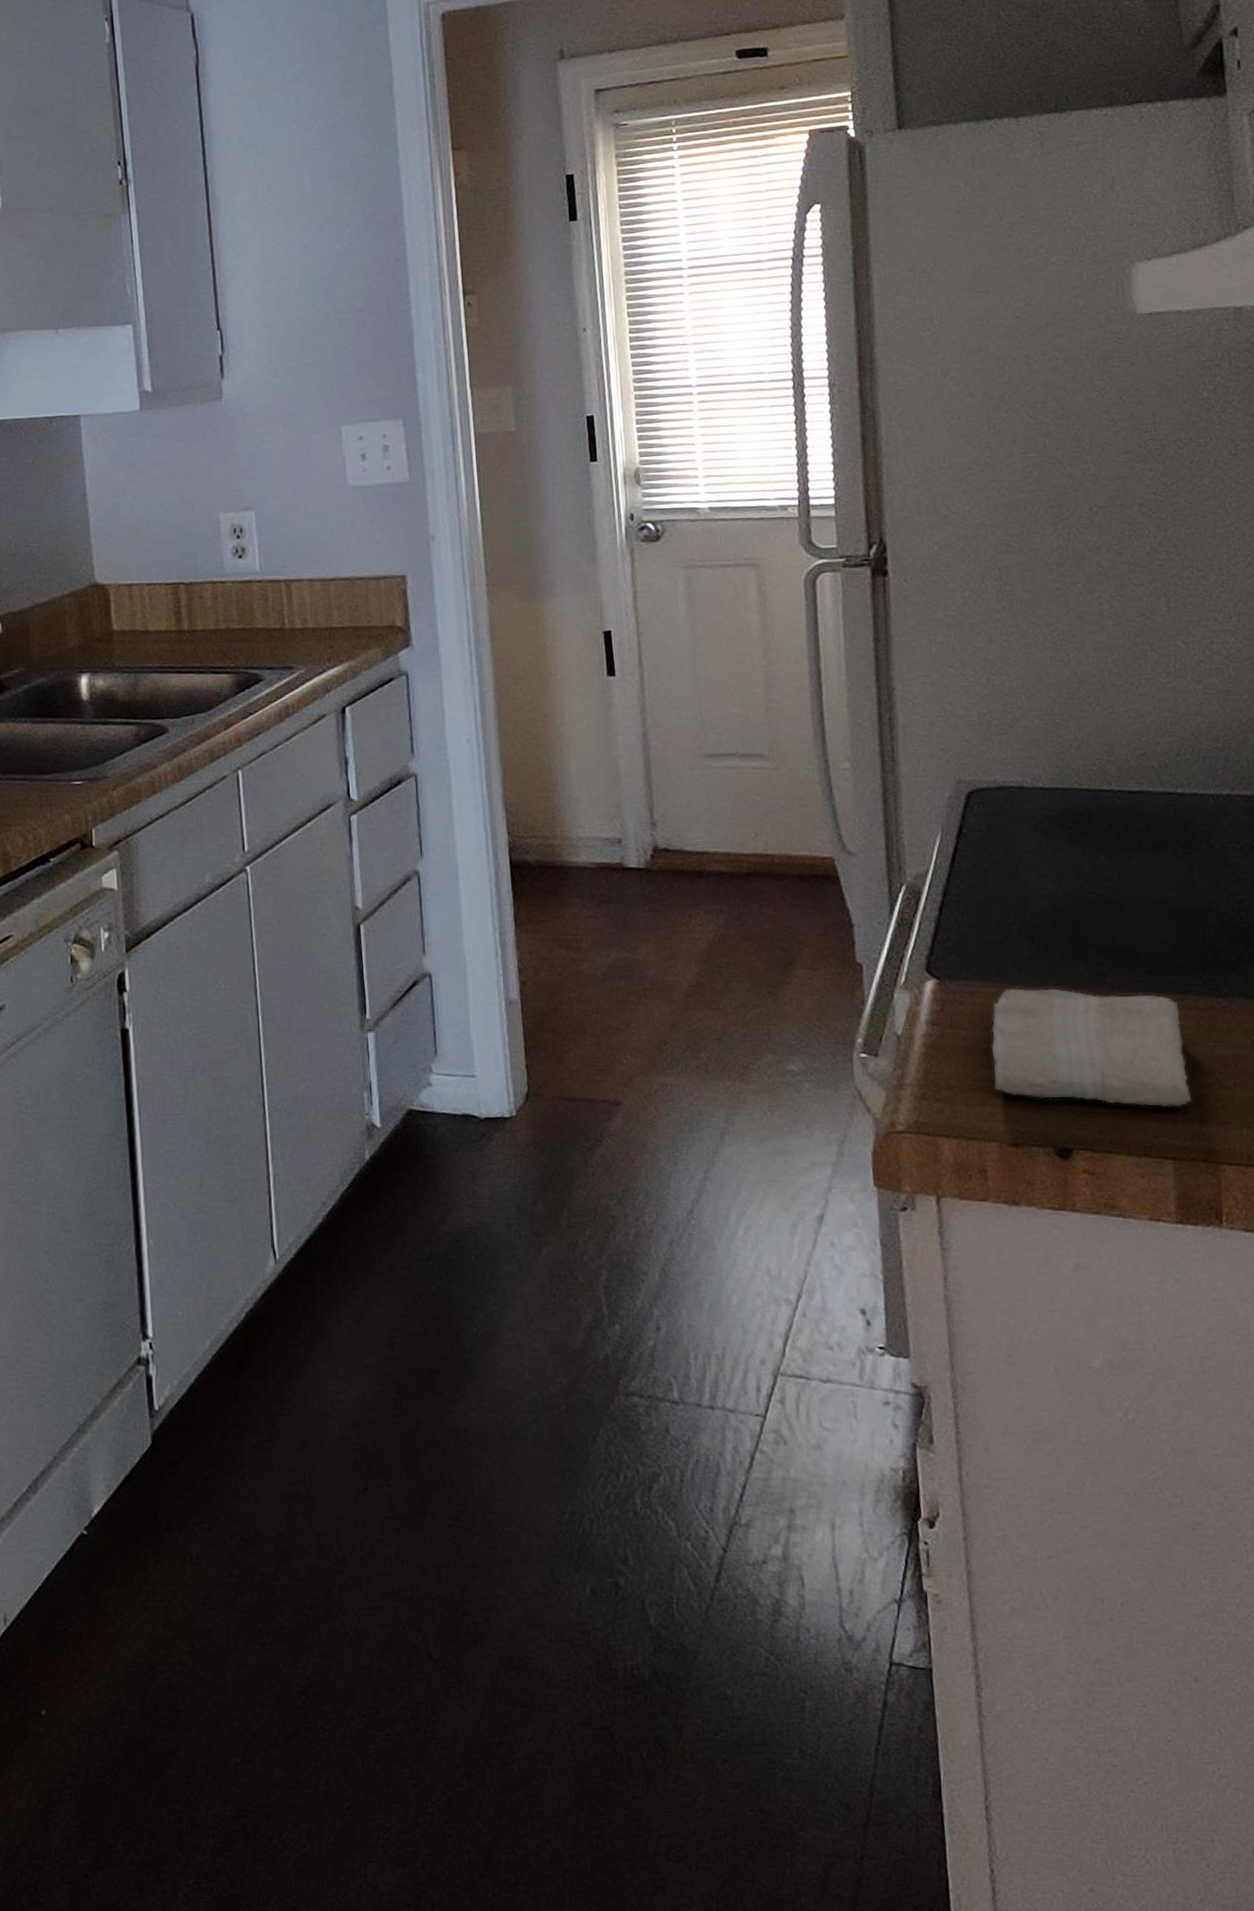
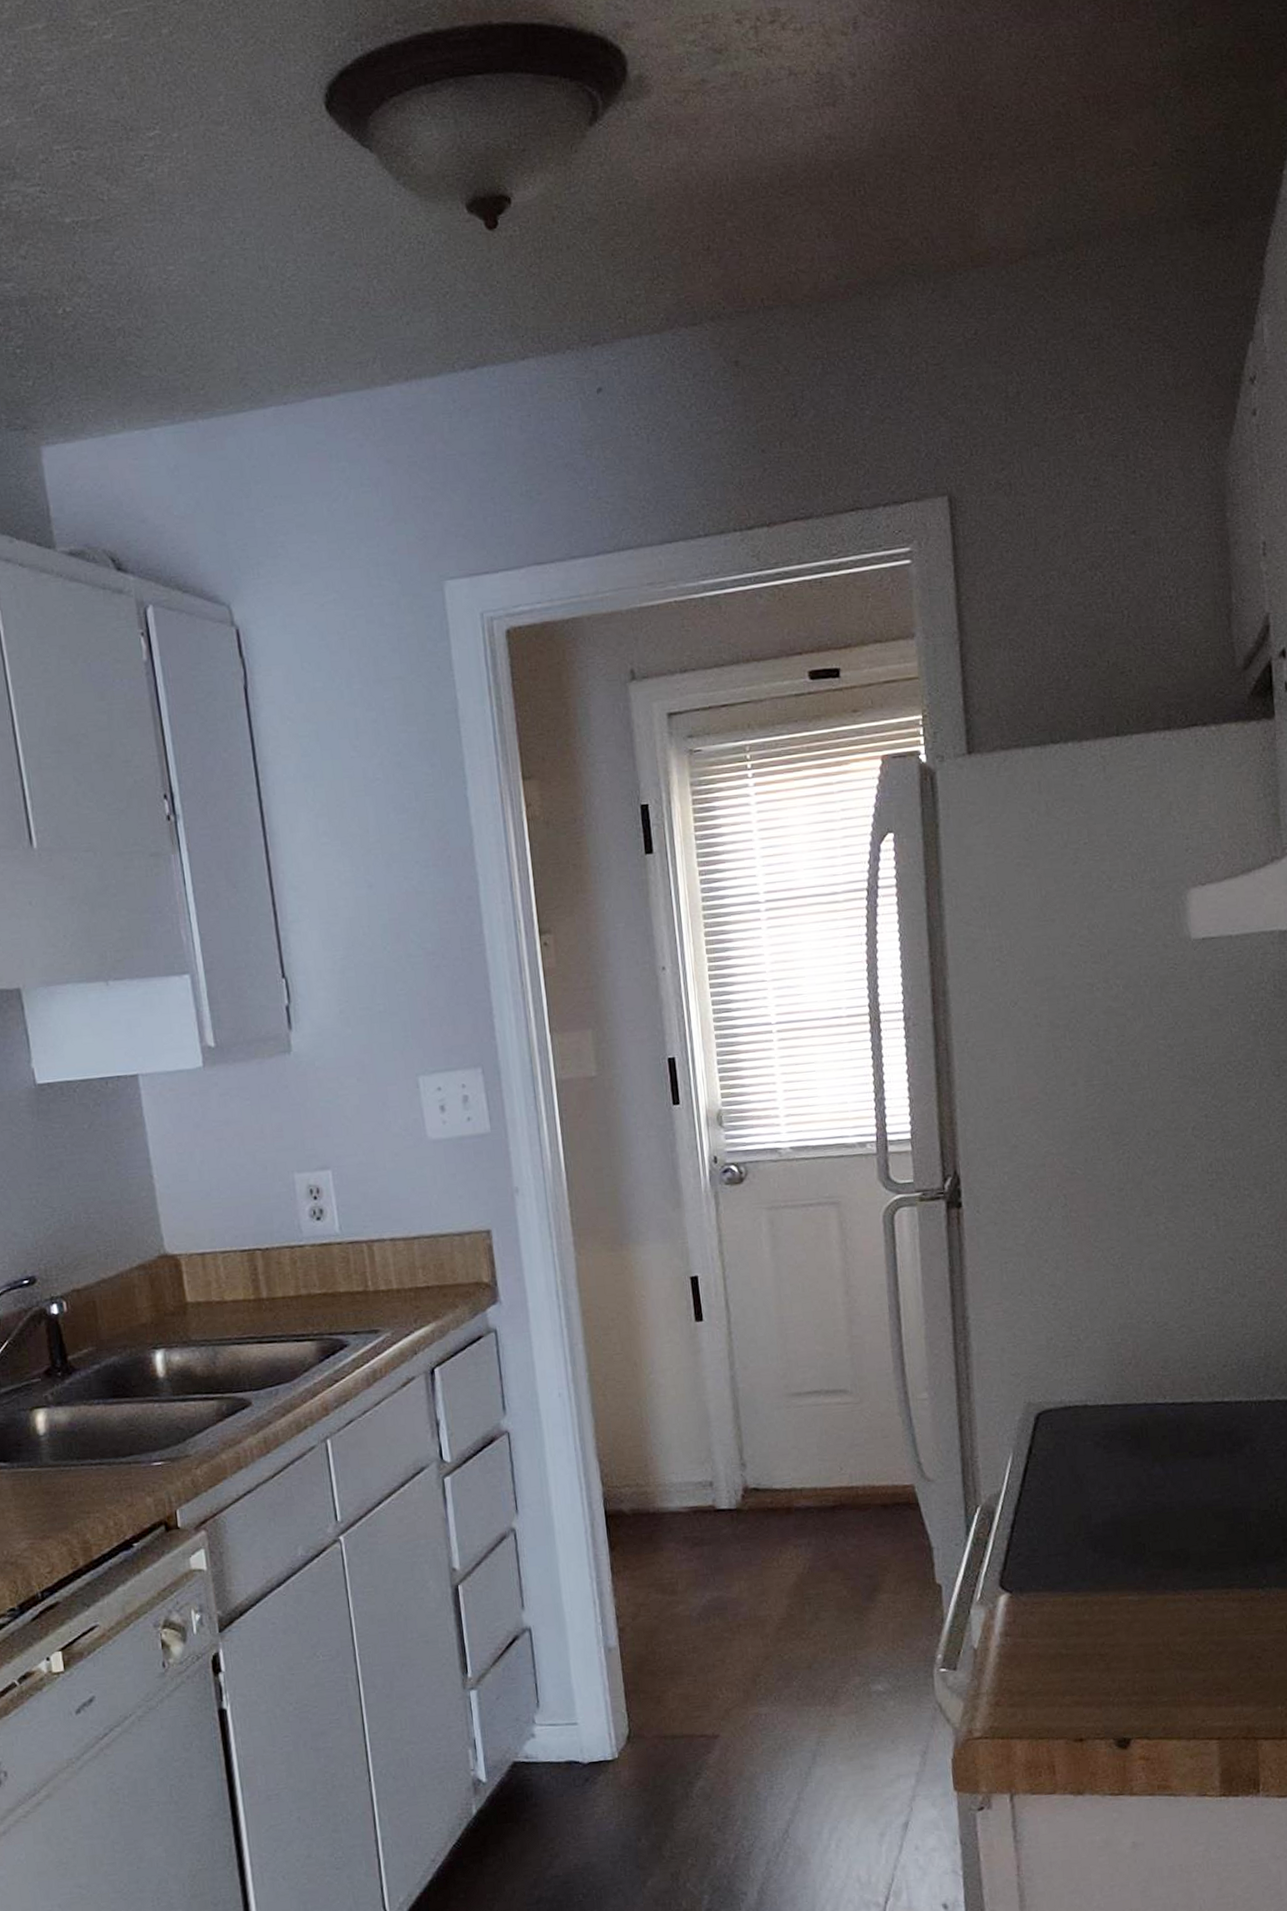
washcloth: present [991,988,1192,1108] -> none [1058,1590,1235,1696]

